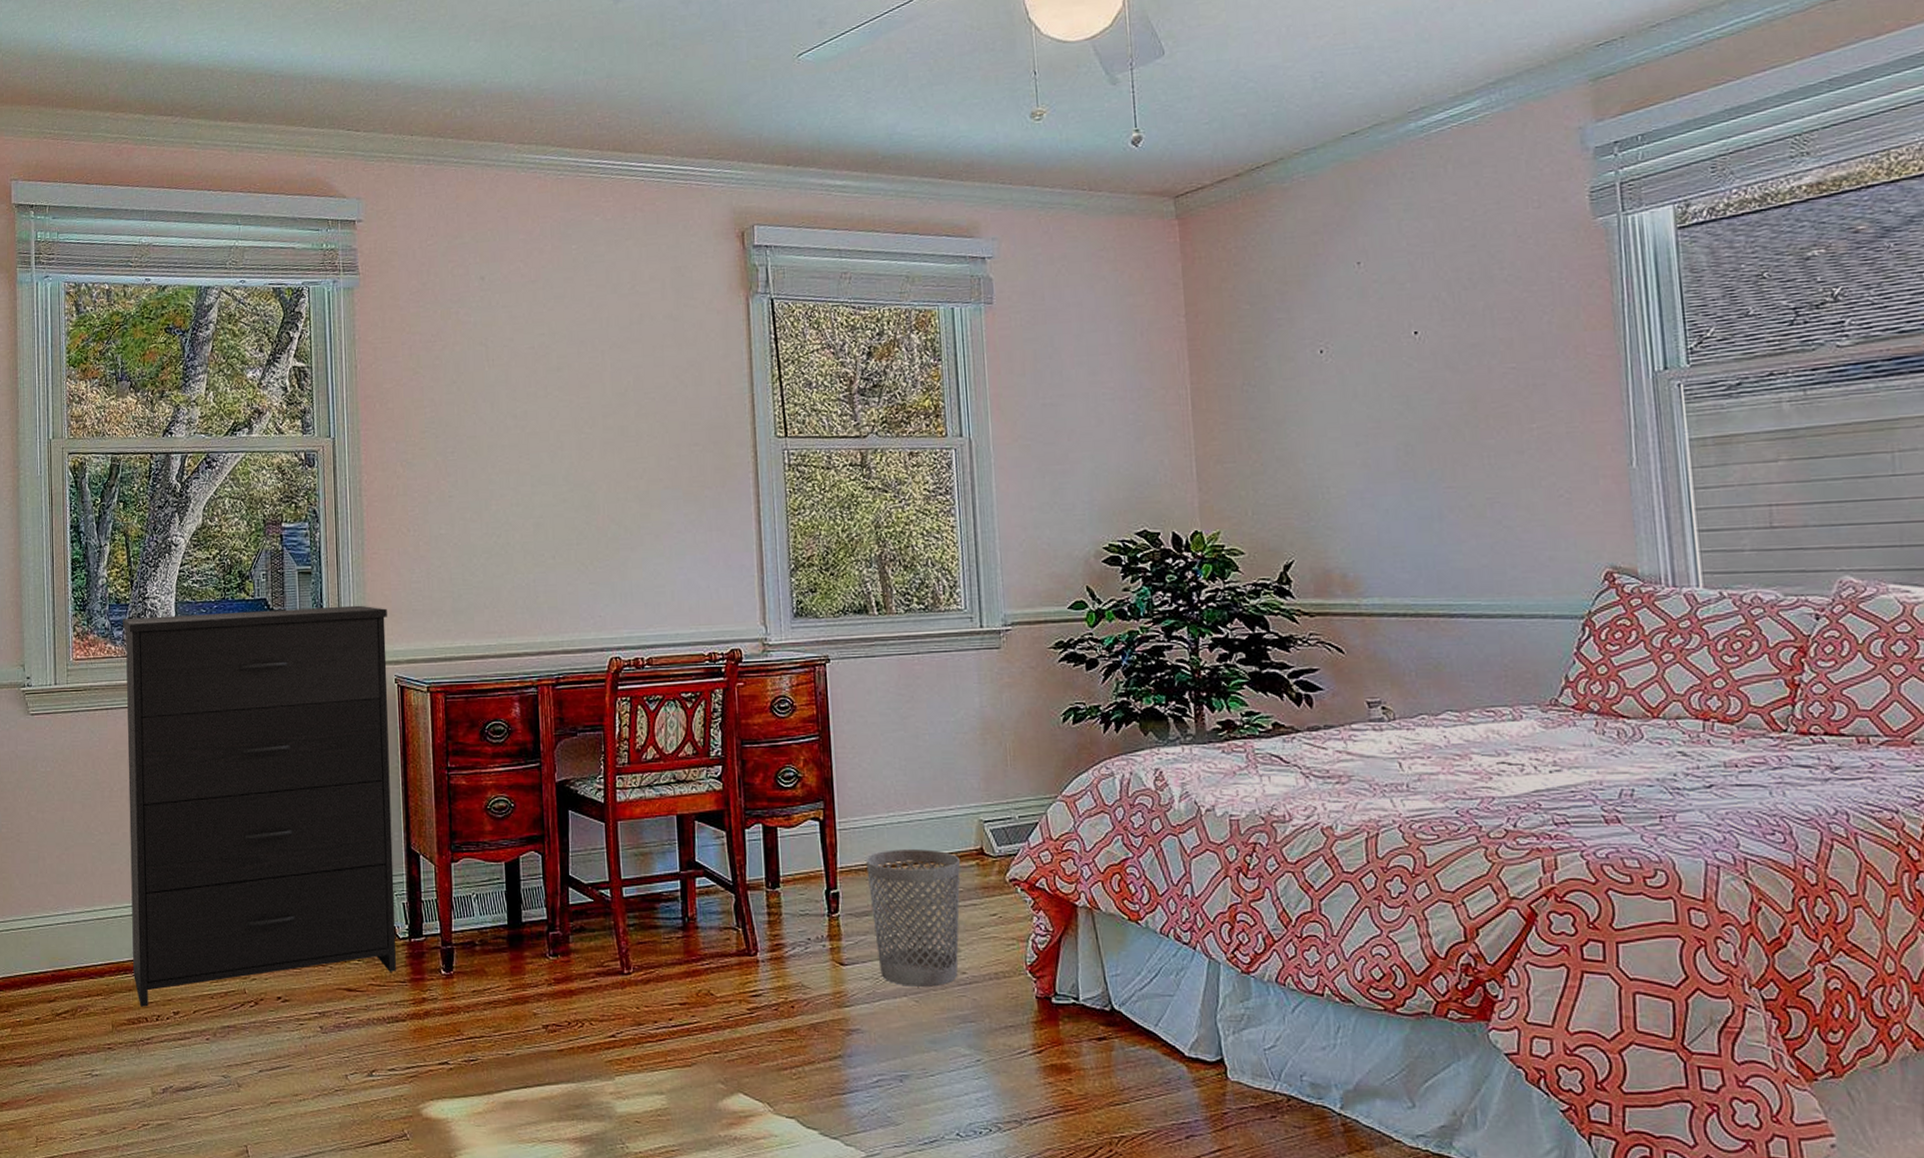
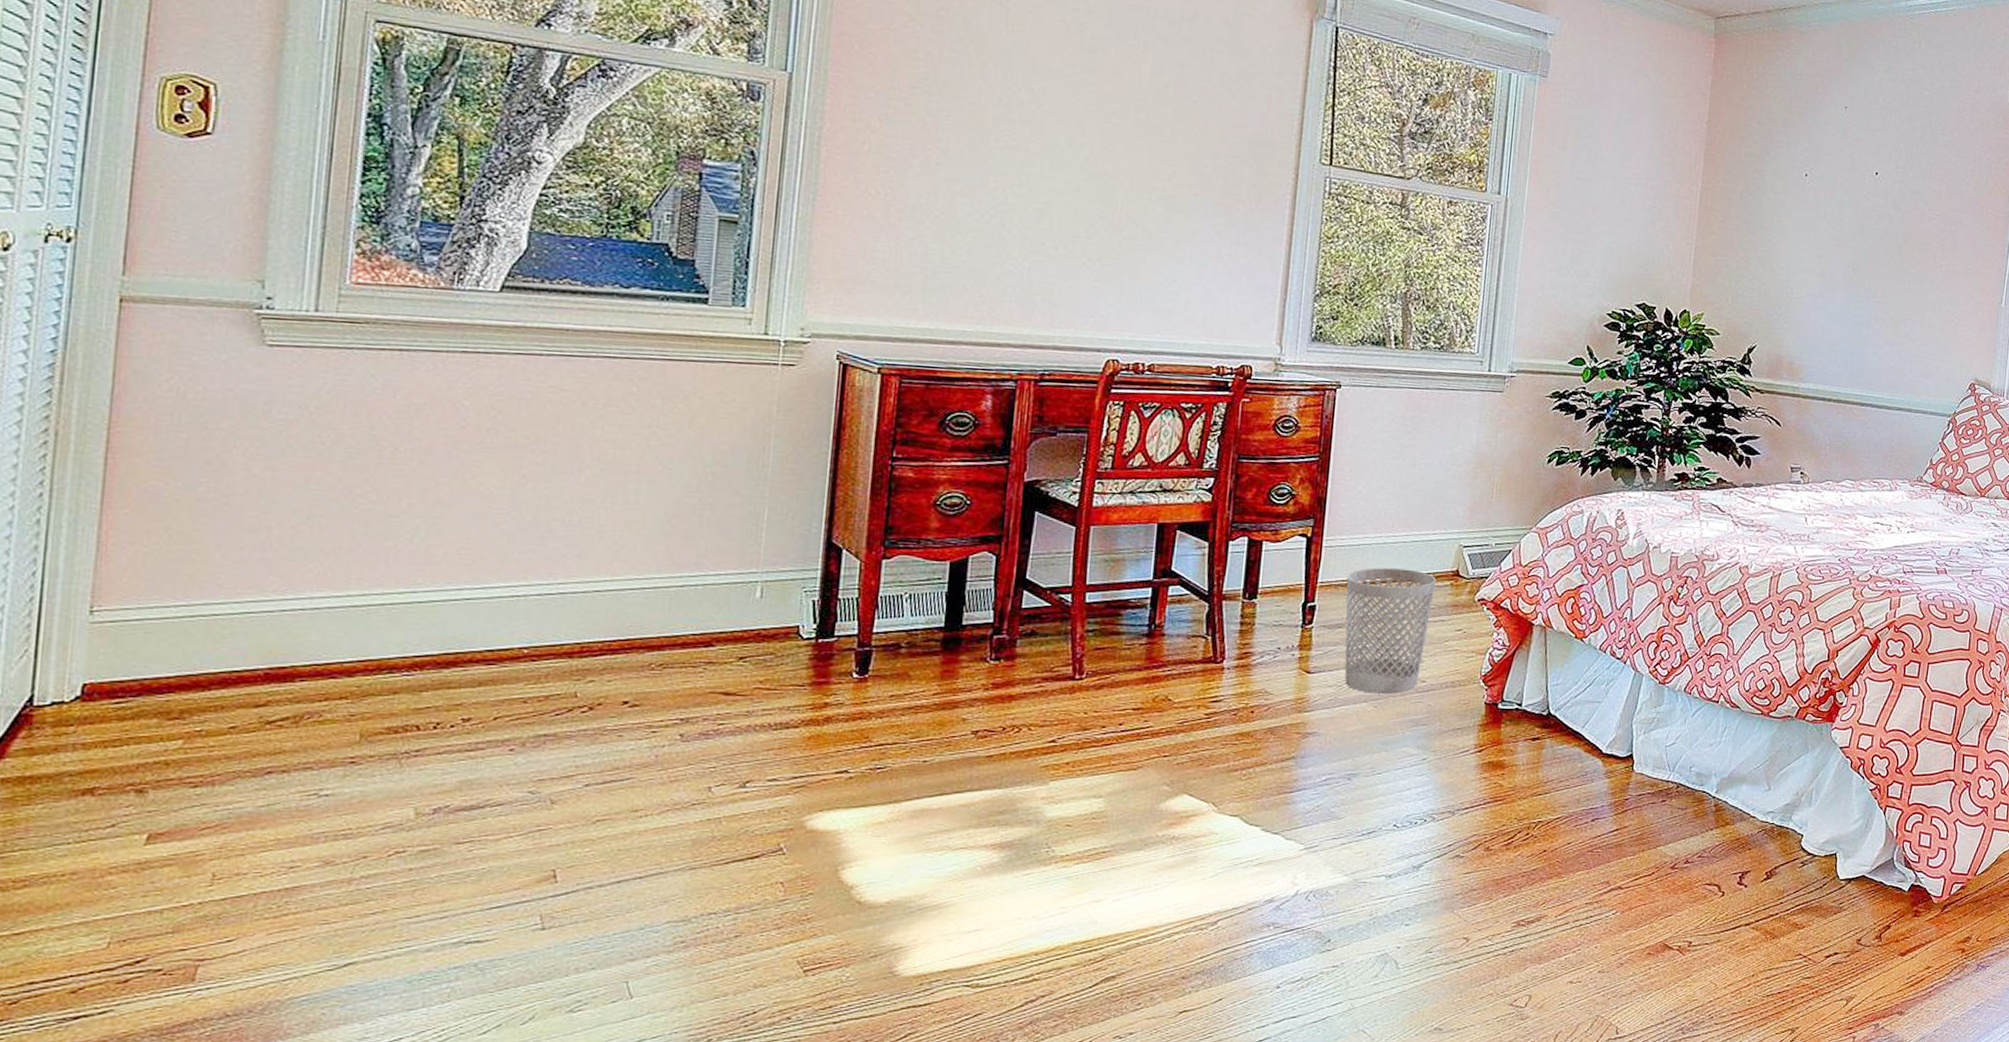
dresser: present [123,605,396,1007] -> none [403,242,837,713]

